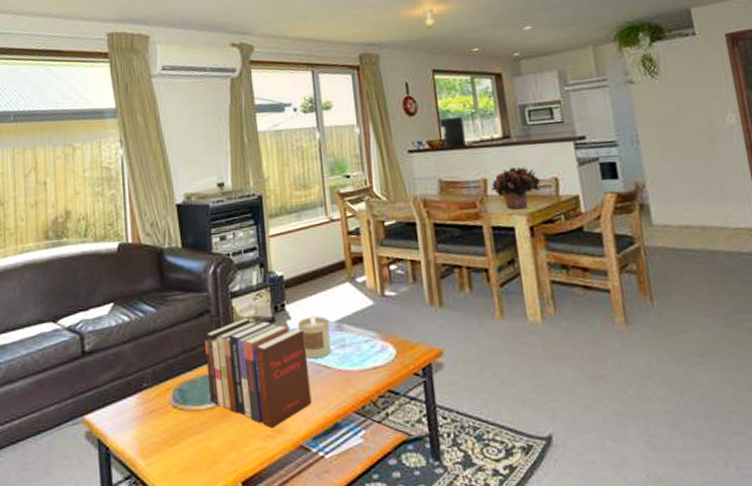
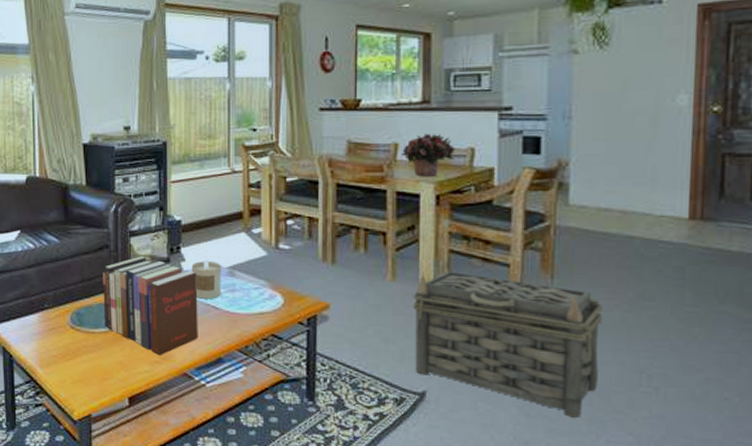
coffee maker: present [439,116,467,150] -> none [353,76,383,110]
basket: none [523,302,716,445] -> present [413,270,603,418]

